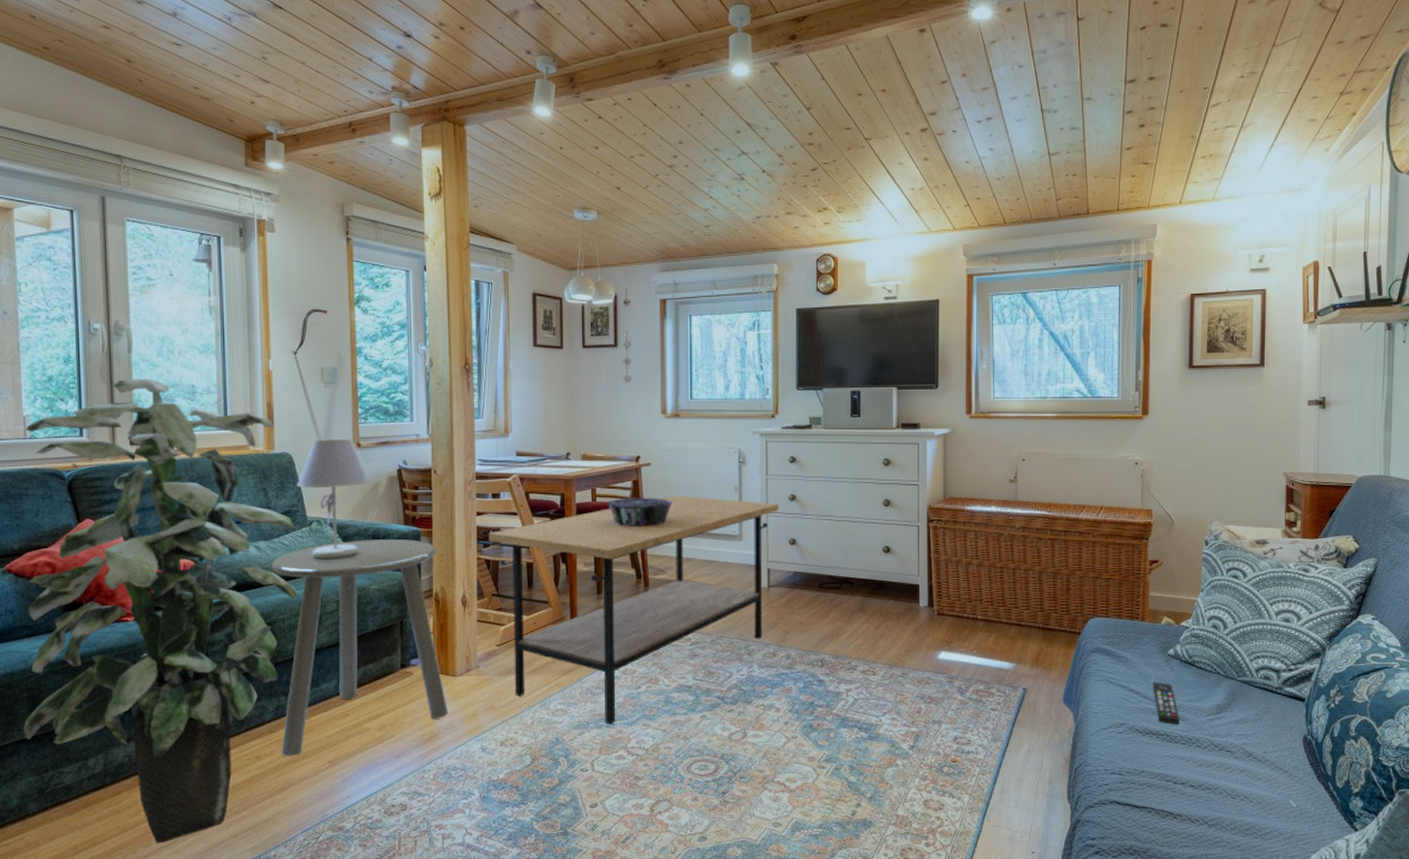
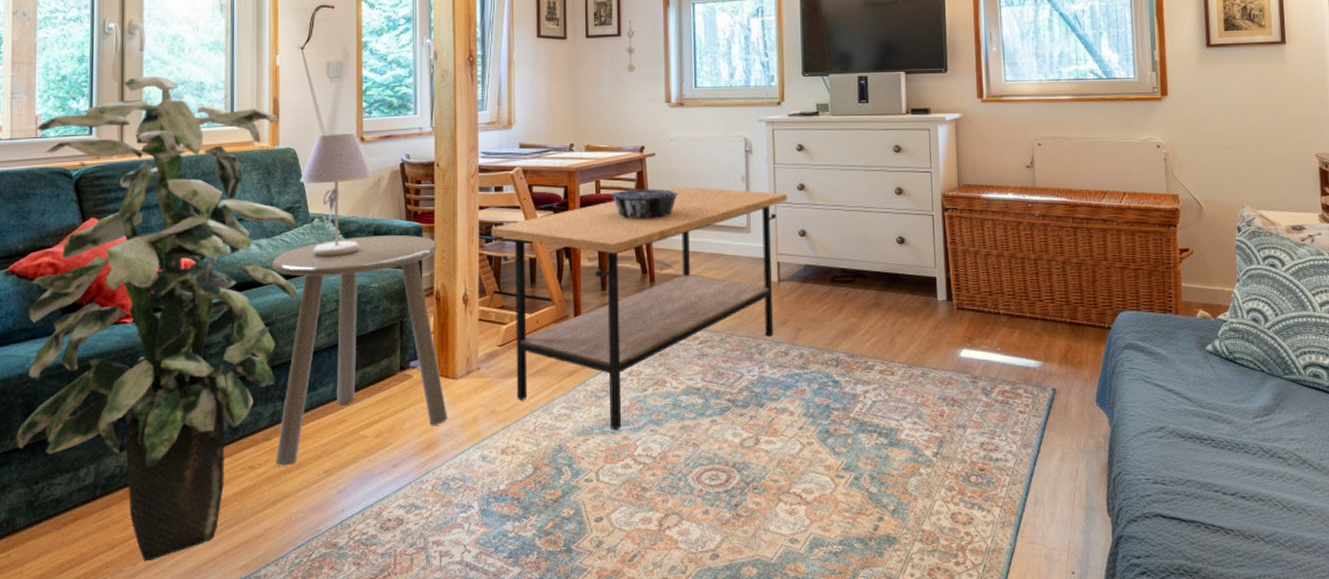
remote control: present [1153,681,1179,726] -> none [1192,380,1224,429]

